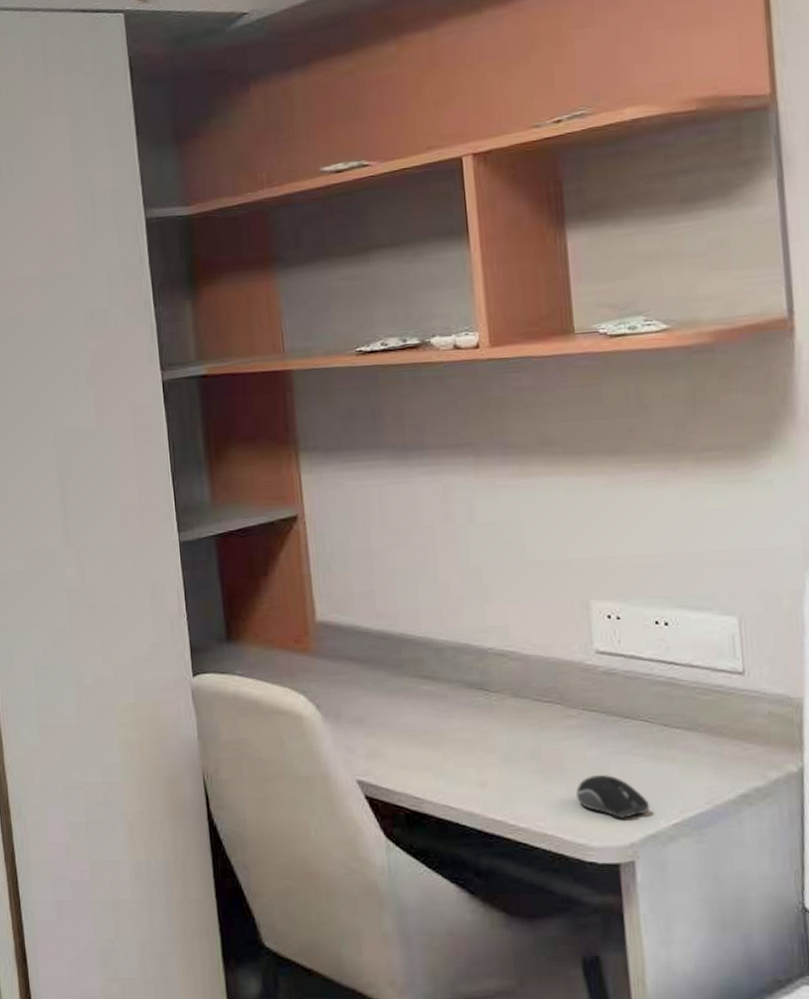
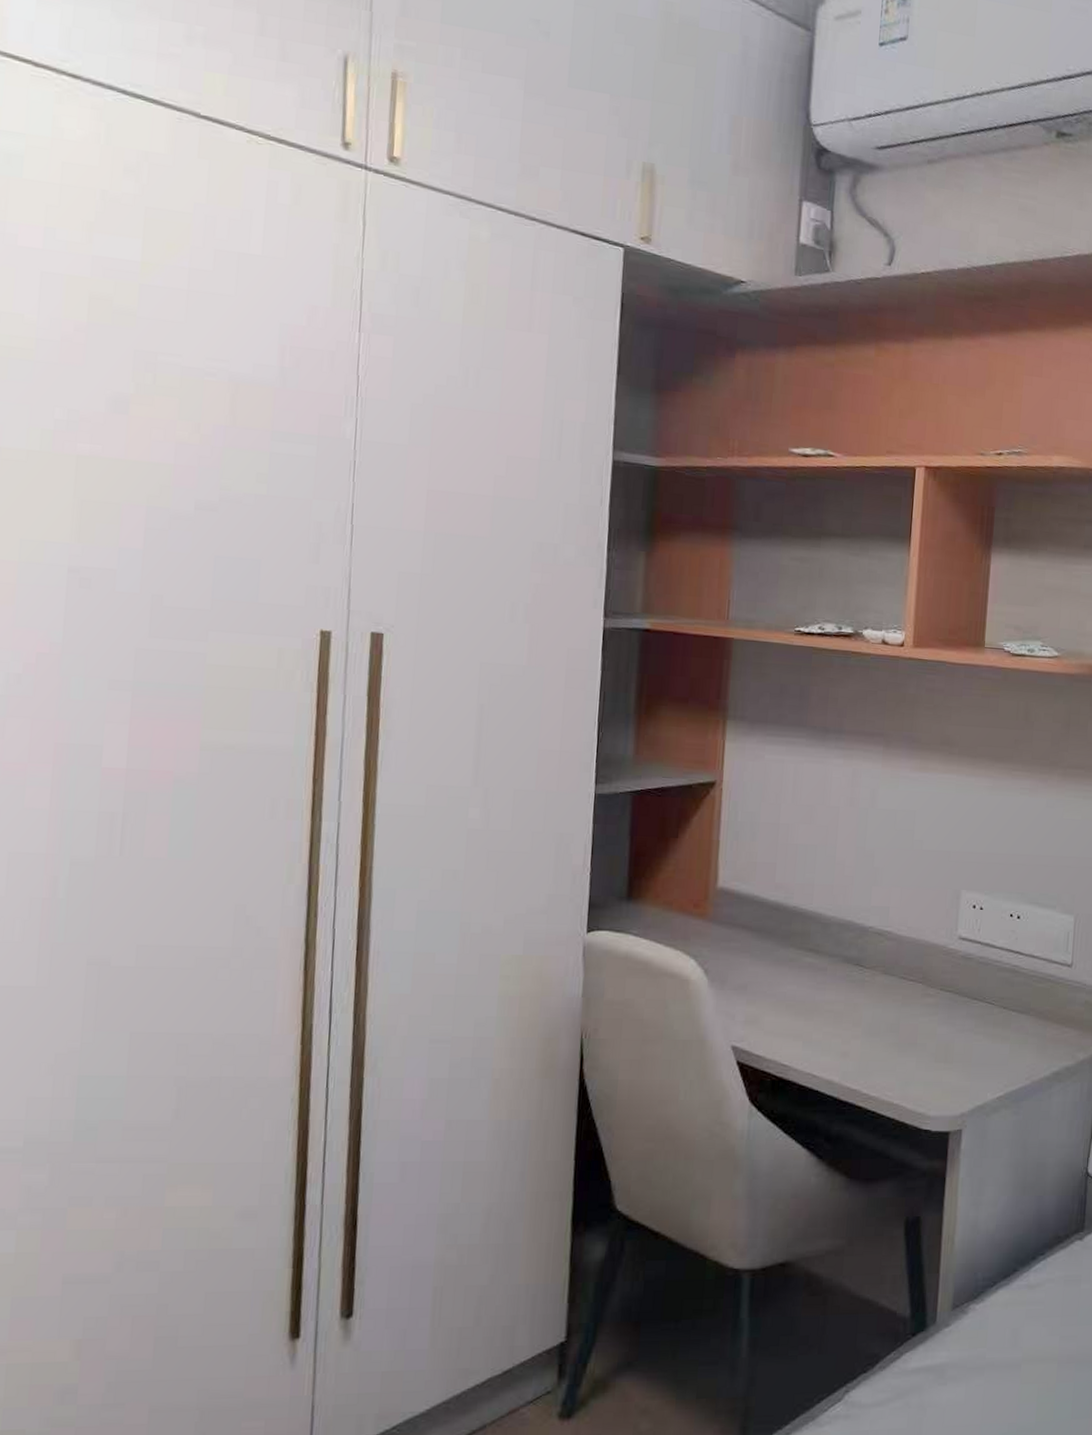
computer mouse: present [575,774,650,818] -> none [922,1049,982,1090]

